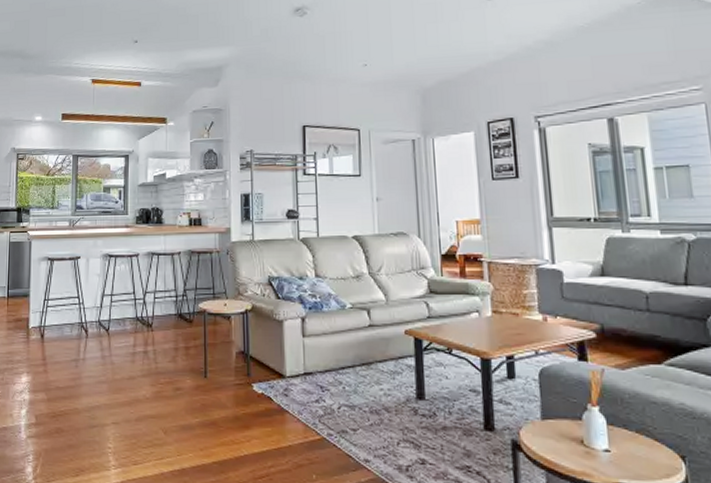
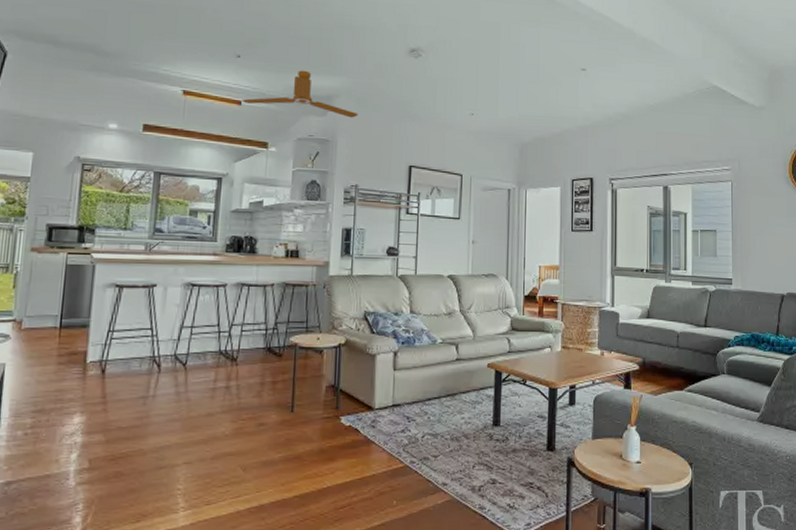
ceiling fan: none [141,45,249,85] -> present [242,70,359,118]

